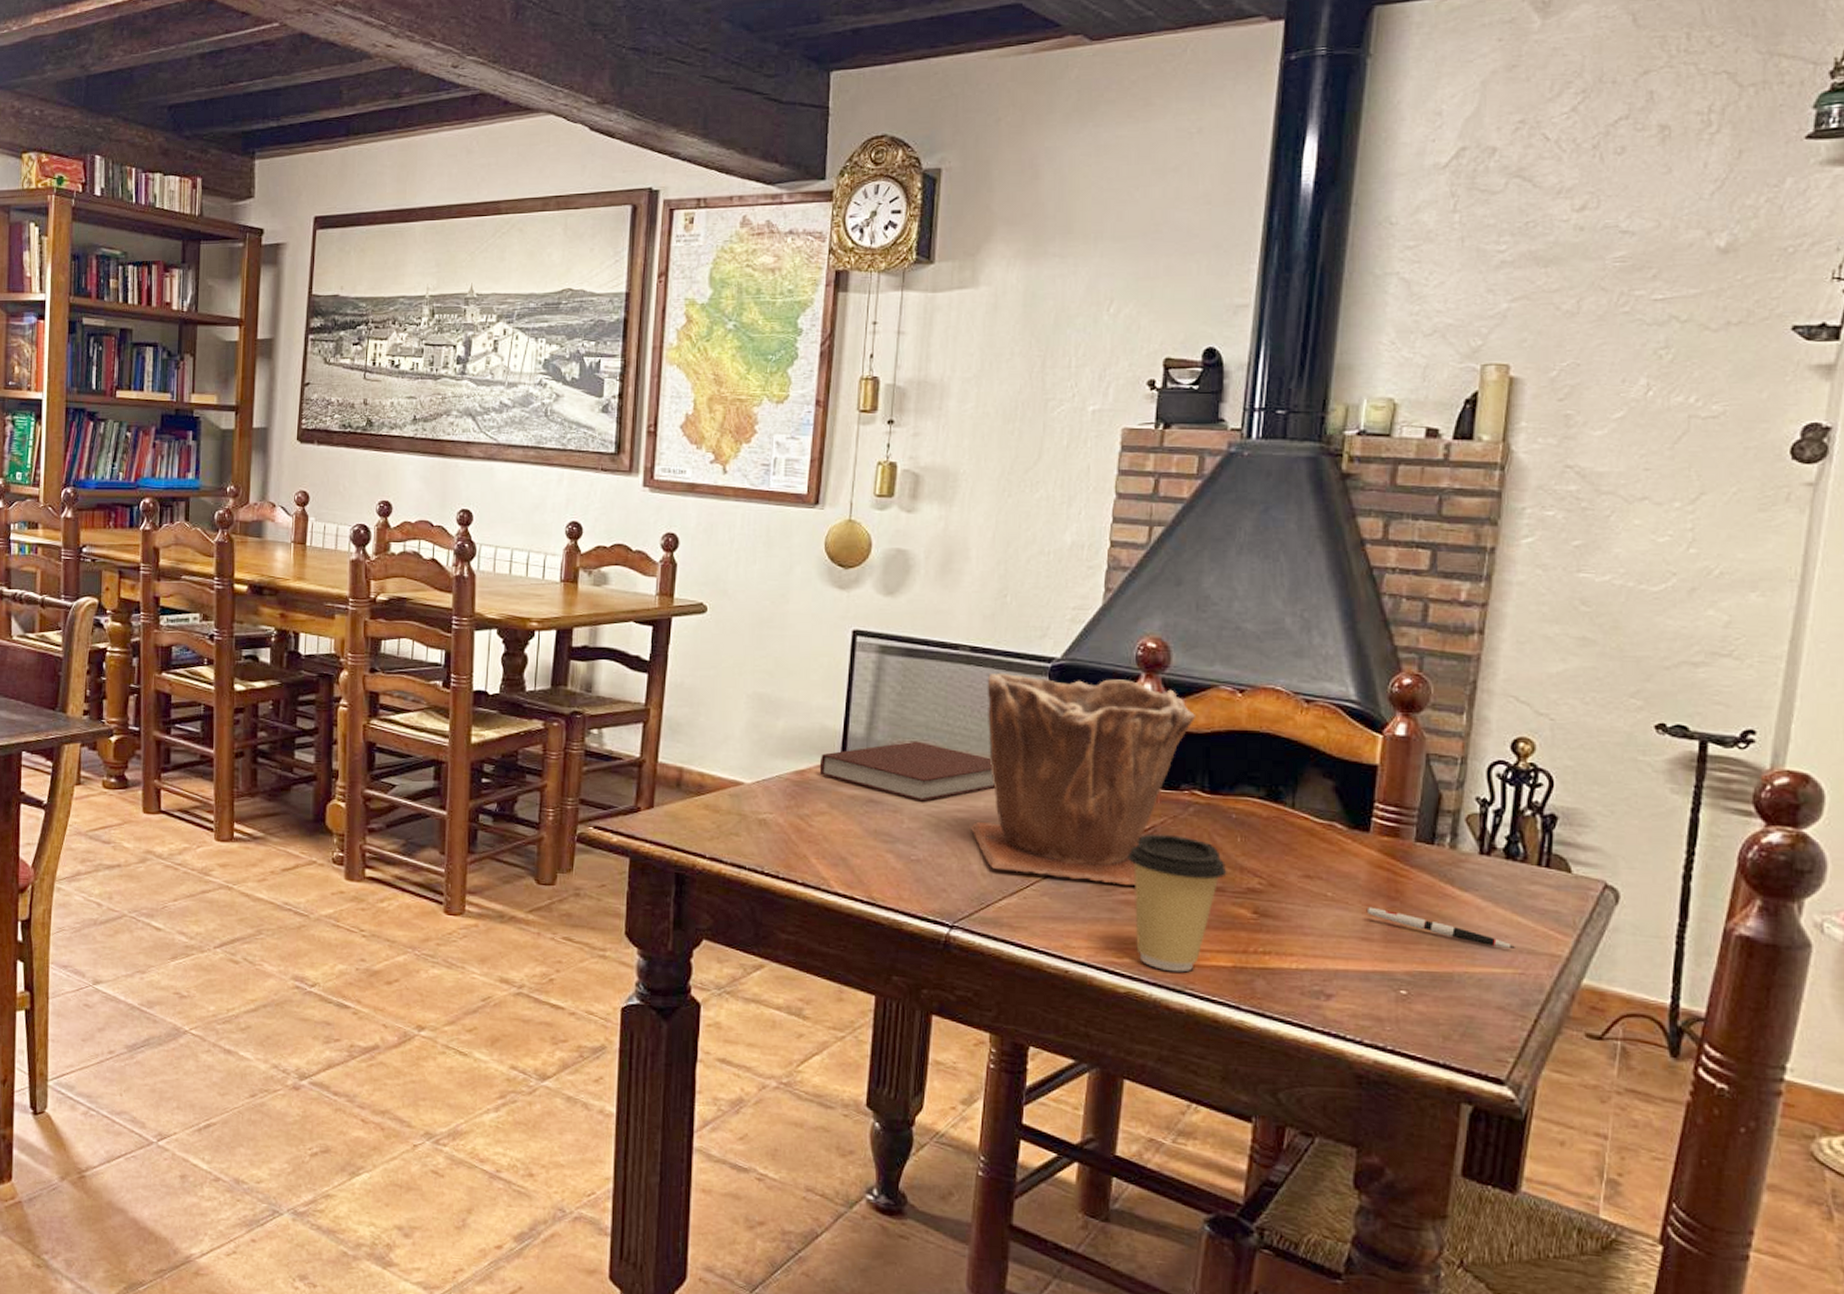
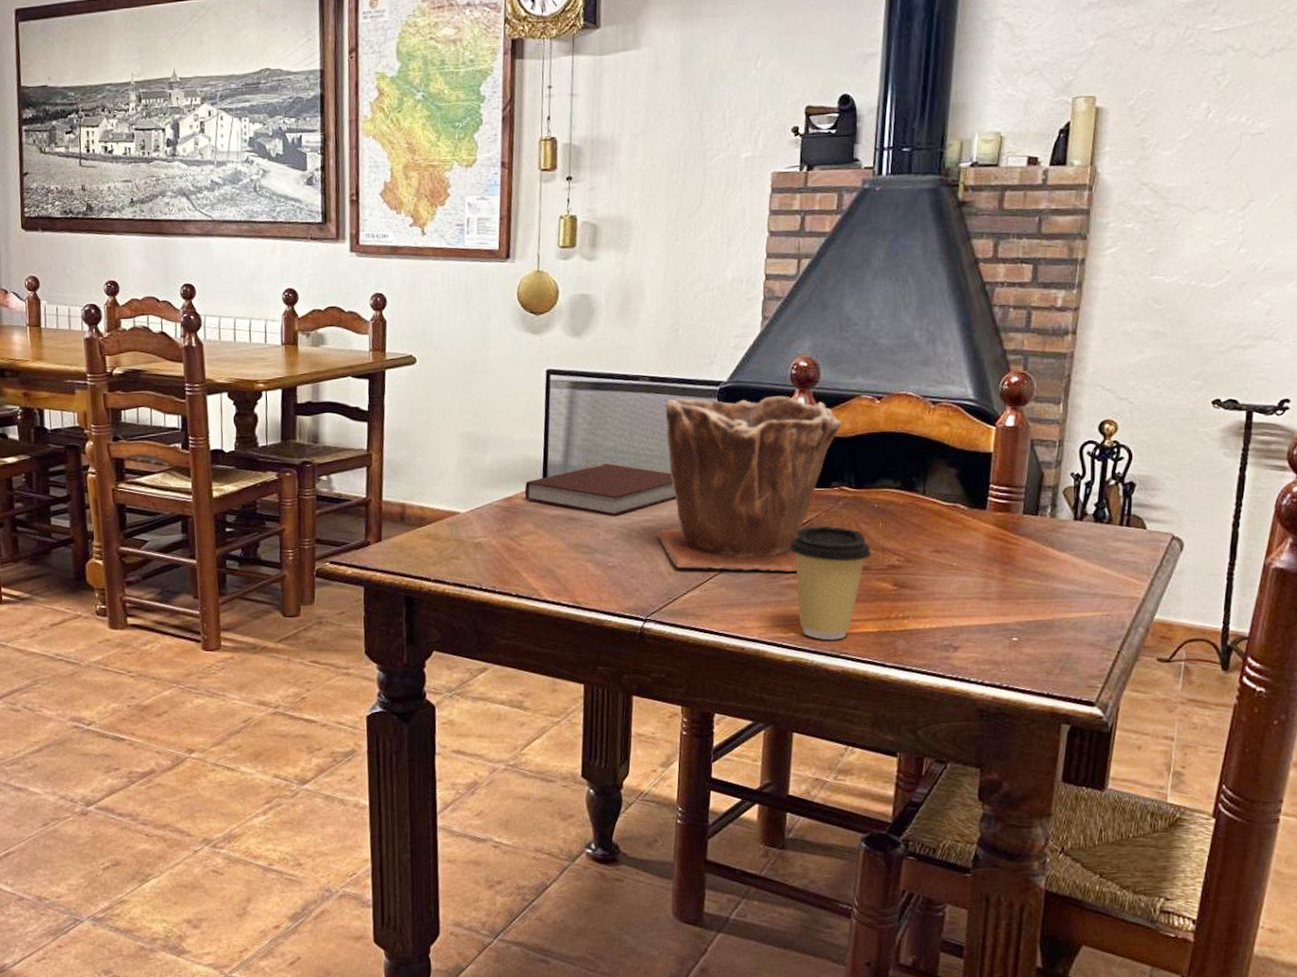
pen: present [1366,906,1515,950] -> none [985,571,1102,596]

